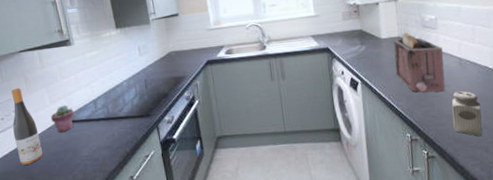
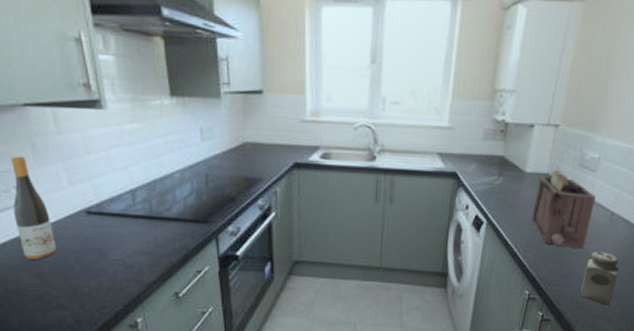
potted succulent: present [50,105,74,133] -> none [68,190,102,226]

